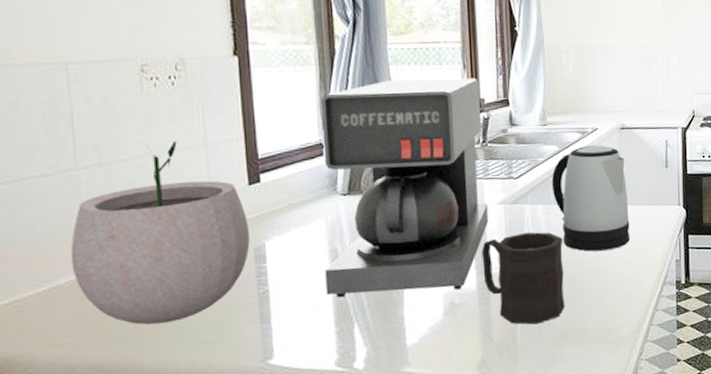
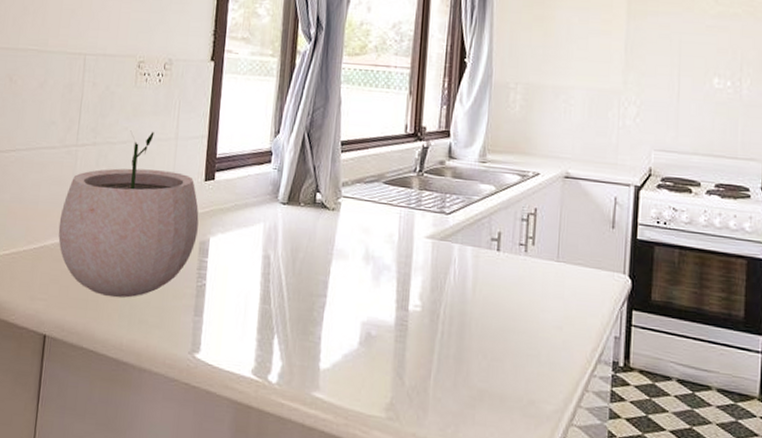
coffee maker: present [321,78,489,298] -> none [254,97,424,321]
mug: present [482,232,565,325] -> none [403,273,490,377]
kettle: present [551,144,631,252] -> none [483,190,566,310]

